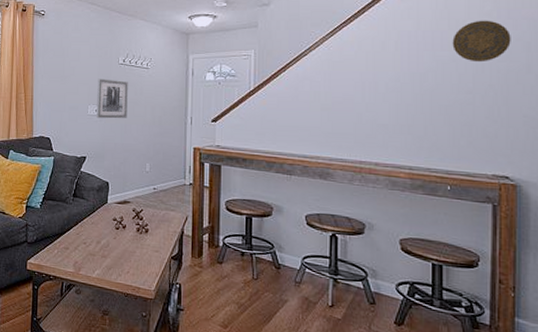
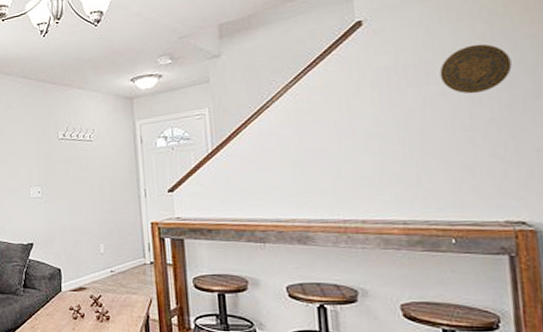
wall art: present [96,78,128,119] -> none [37,156,74,200]

